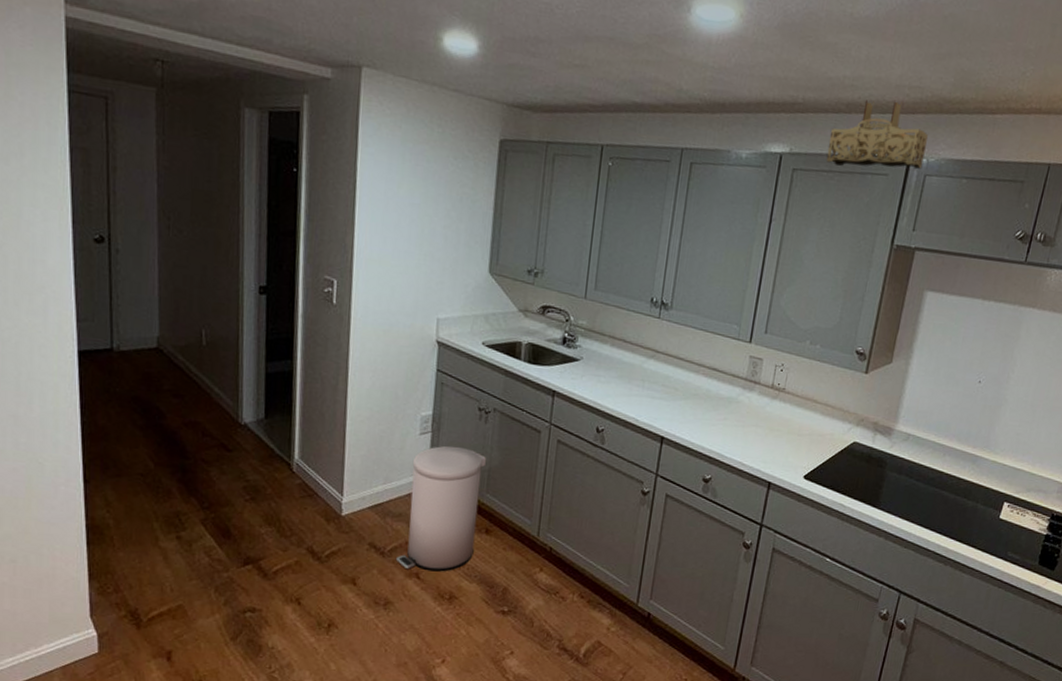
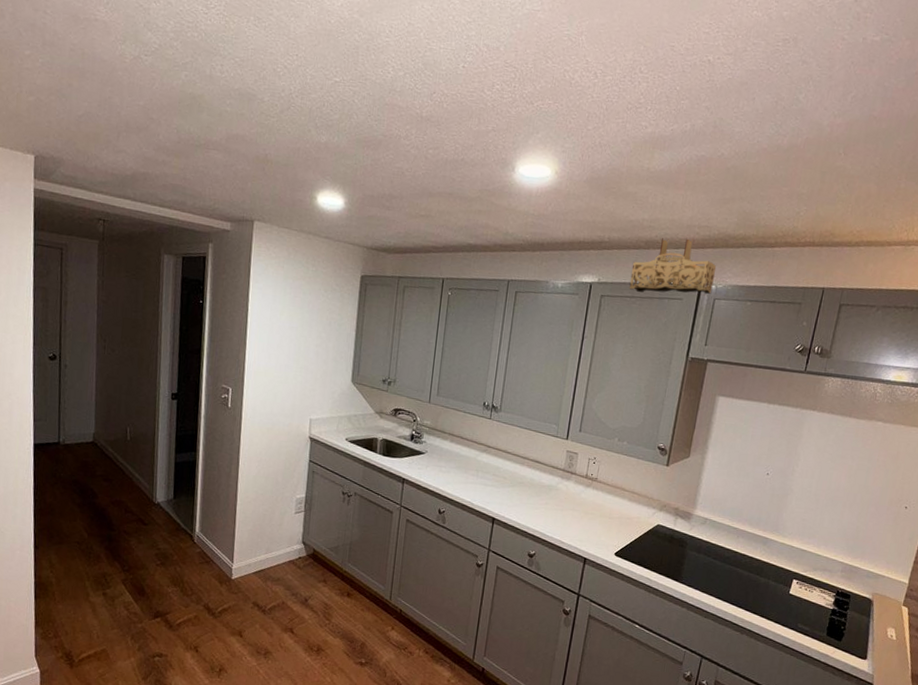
pedal bin: present [395,445,486,572] -> none [274,523,348,628]

